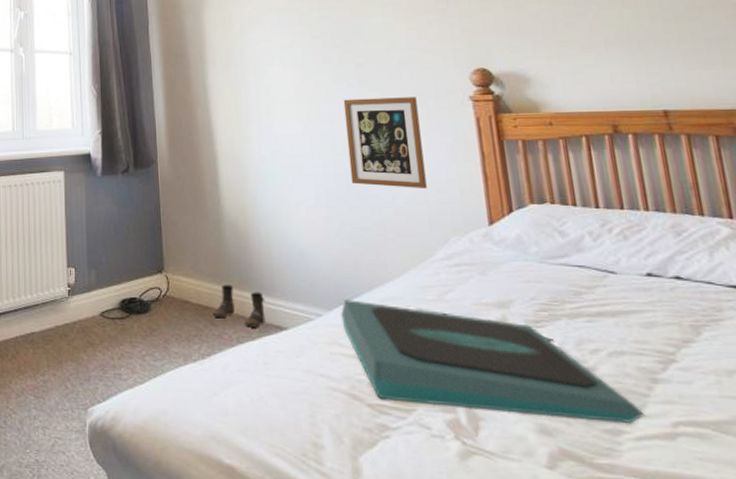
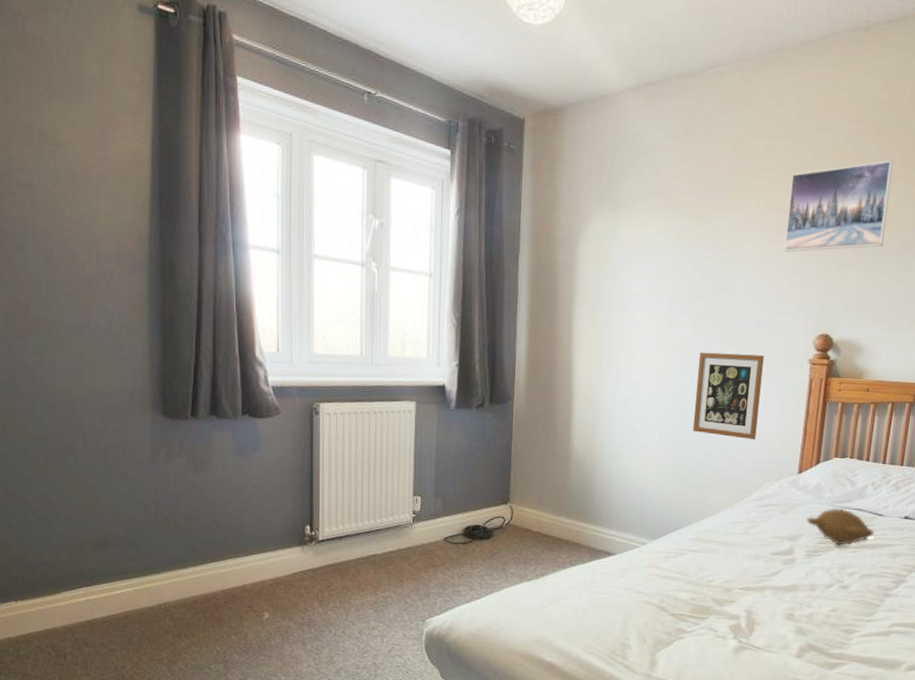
boots: present [213,284,266,328] -> none [551,516,599,553]
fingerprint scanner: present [340,299,646,425] -> none [661,531,874,626]
teddy bear: none [514,265,611,315] -> present [806,507,874,547]

